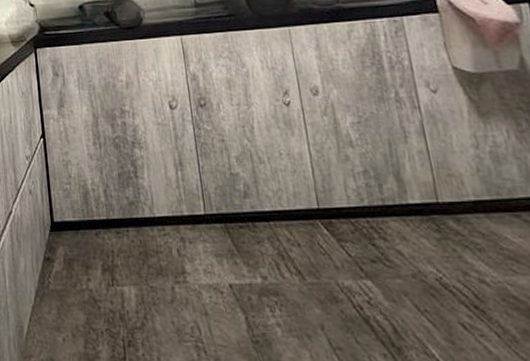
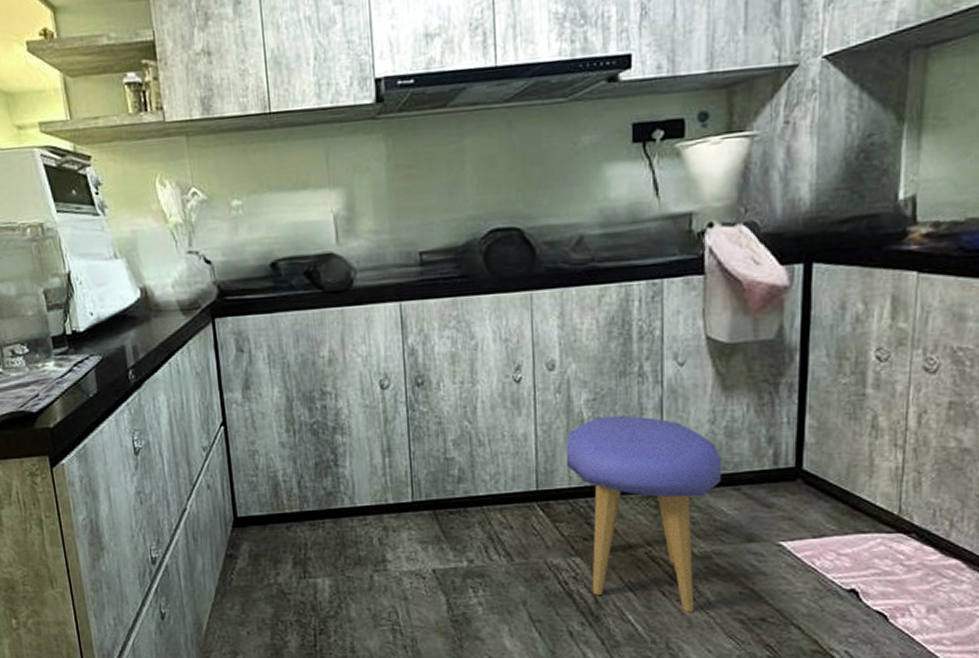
stool: none [339,138,501,351] -> present [566,415,722,613]

